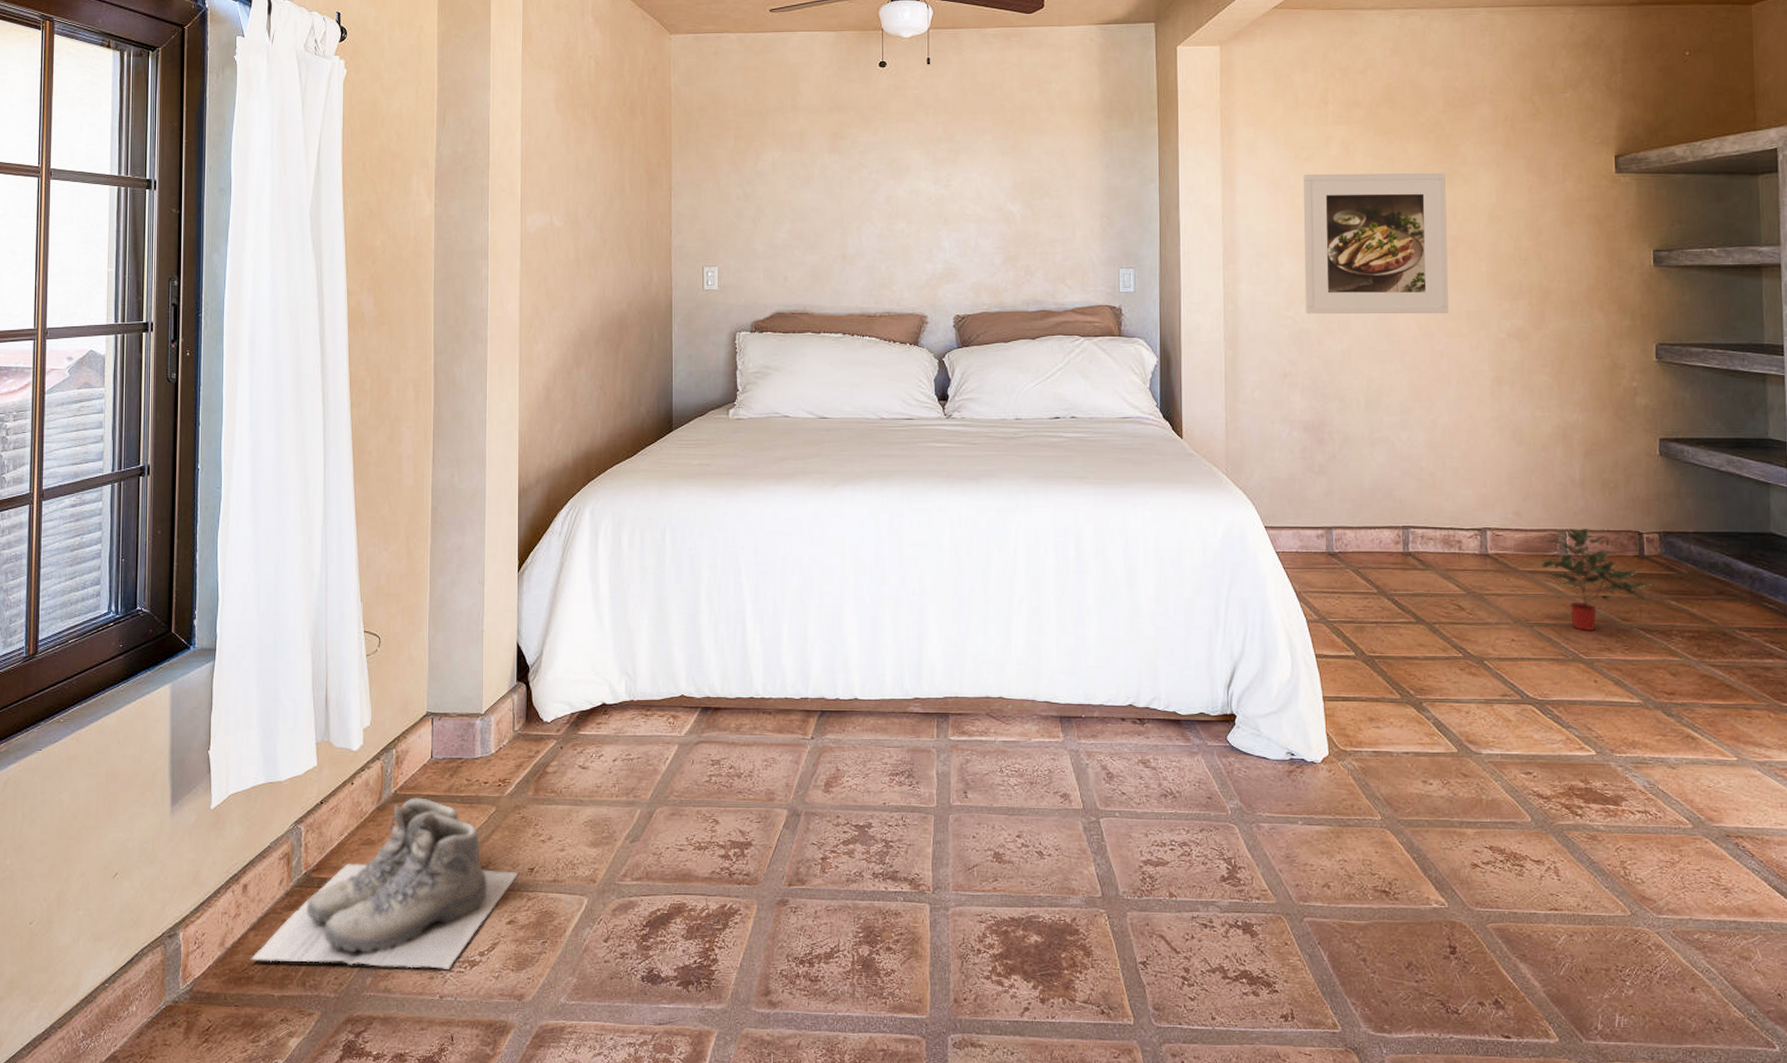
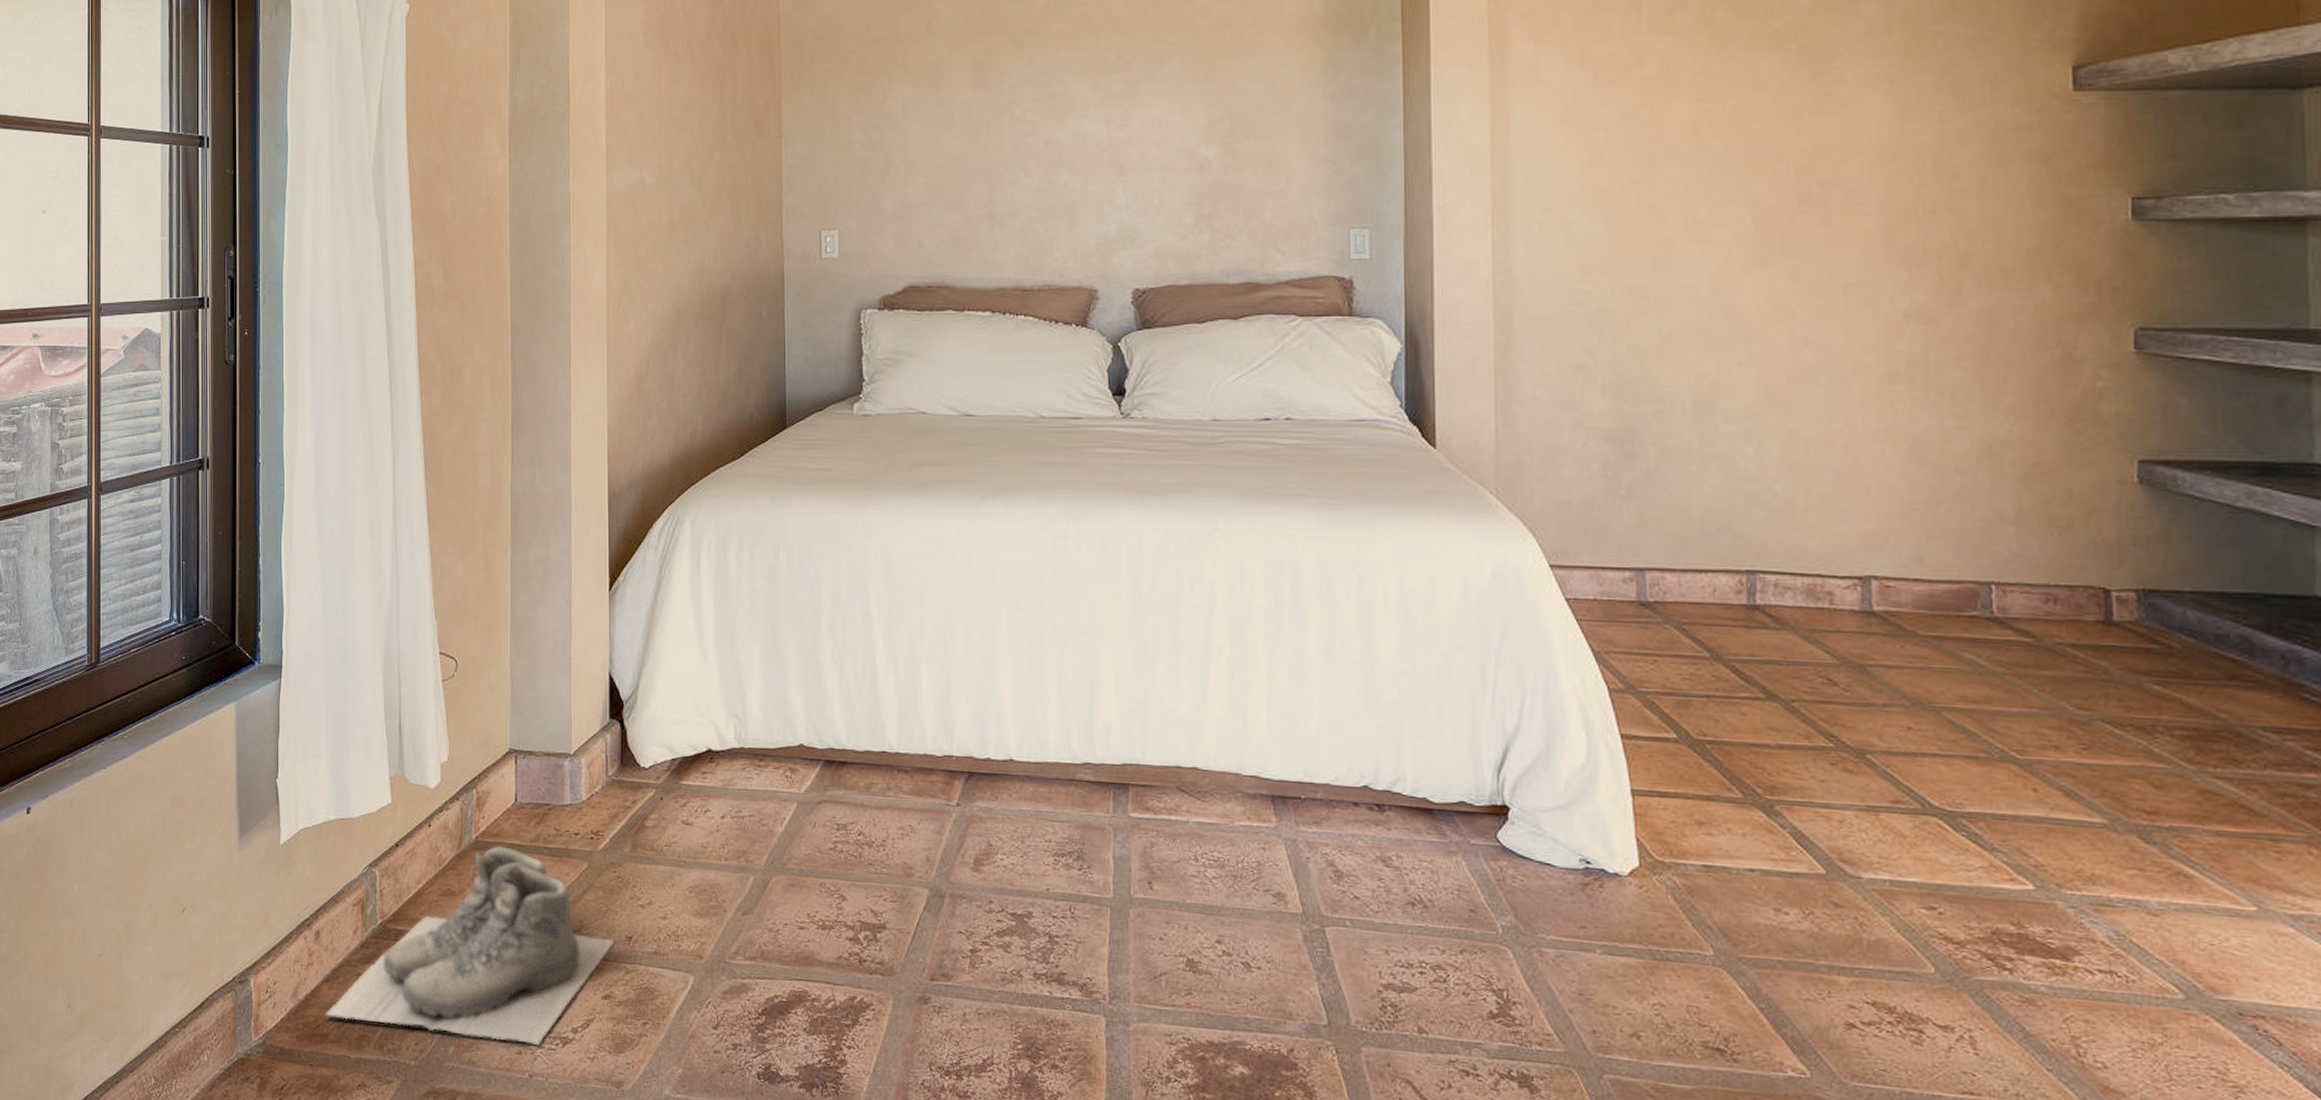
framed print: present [1303,172,1449,314] -> none [1604,95,1816,288]
potted plant: present [1542,529,1655,632] -> none [1954,581,2129,723]

